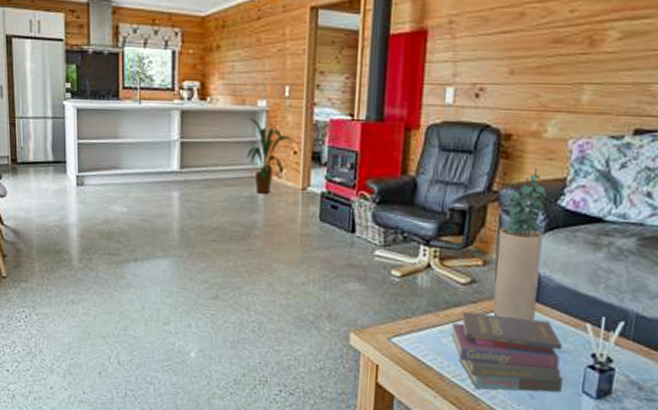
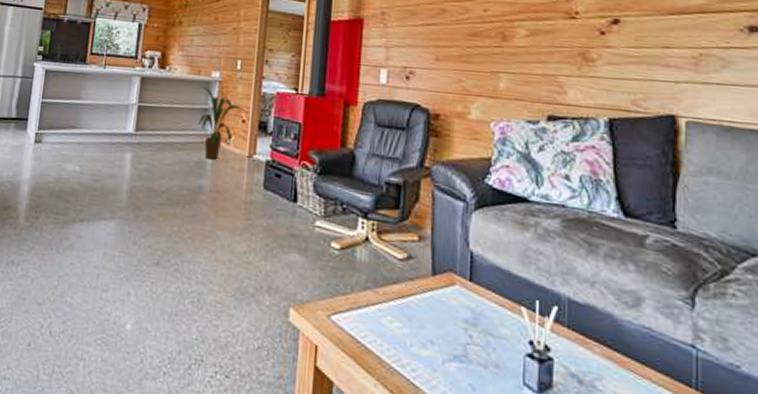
books: present [450,311,563,392] -> none [389,289,503,384]
vase: present [493,168,547,321] -> none [429,146,474,302]

